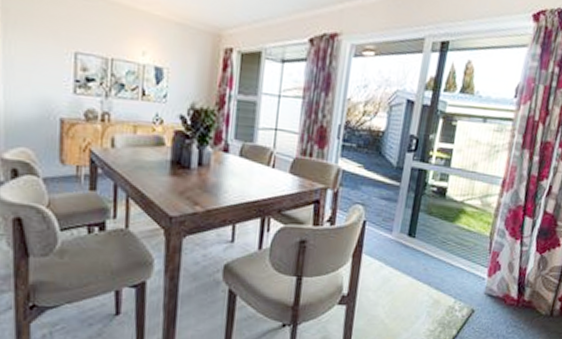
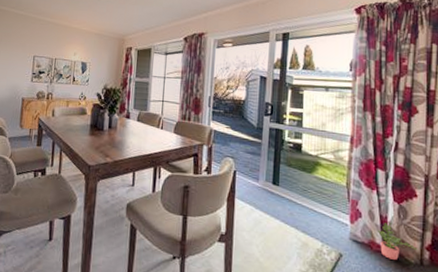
potted plant: none [513,273,551,314] -> present [377,222,418,261]

